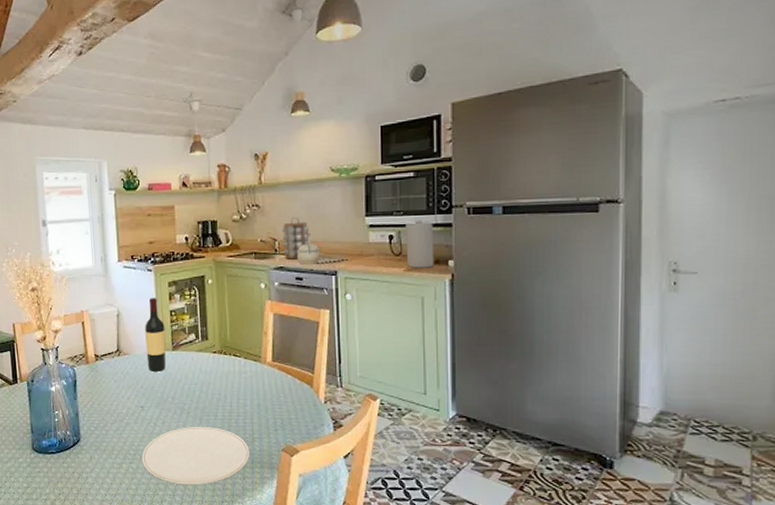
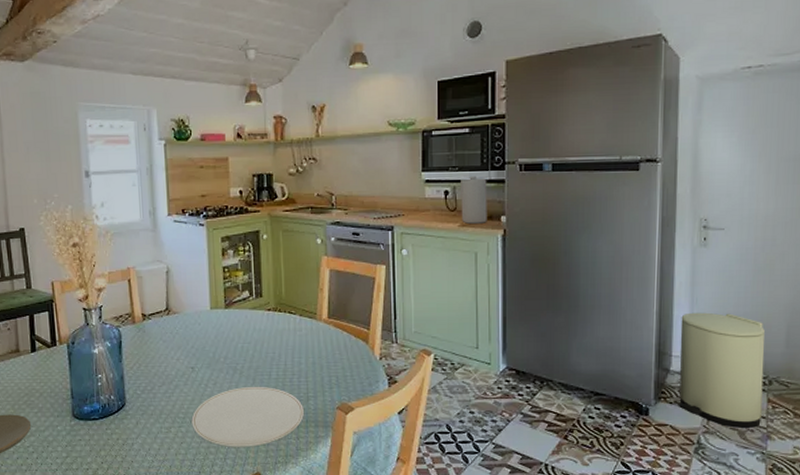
wine bottle: present [145,298,166,371] -> none [196,254,219,331]
spice rack: present [282,216,309,260] -> none [339,171,366,214]
kettle: present [296,231,321,265] -> none [353,185,378,220]
pedal bin: none [648,361,748,486] -> present [679,312,765,428]

